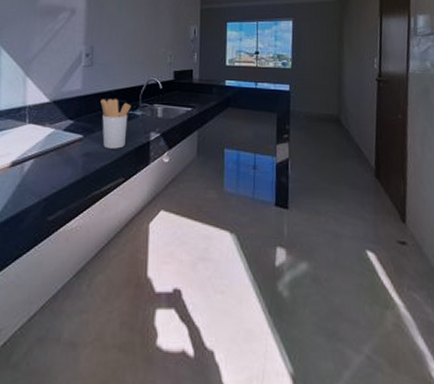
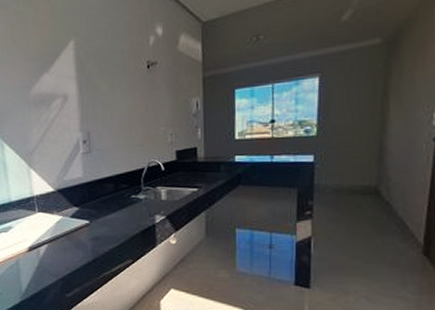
utensil holder: present [100,99,131,149] -> none [103,184,134,233]

